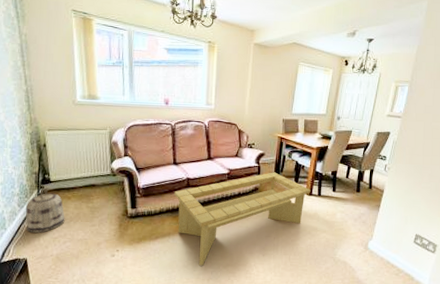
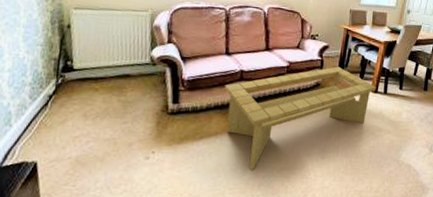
basket: present [25,187,65,233] -> none [38,76,90,131]

